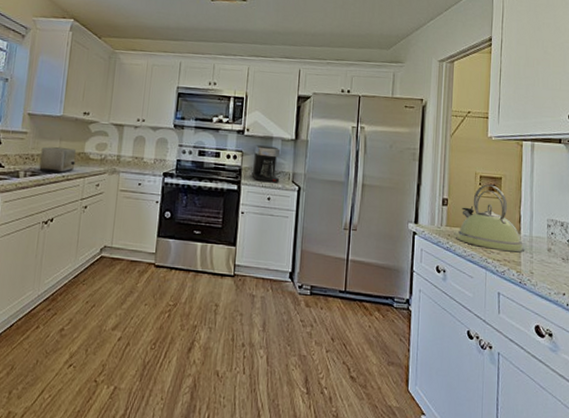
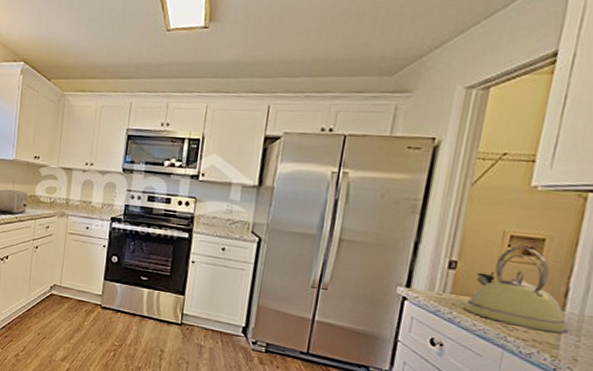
coffee maker: present [251,145,280,183] -> none [205,191,239,233]

